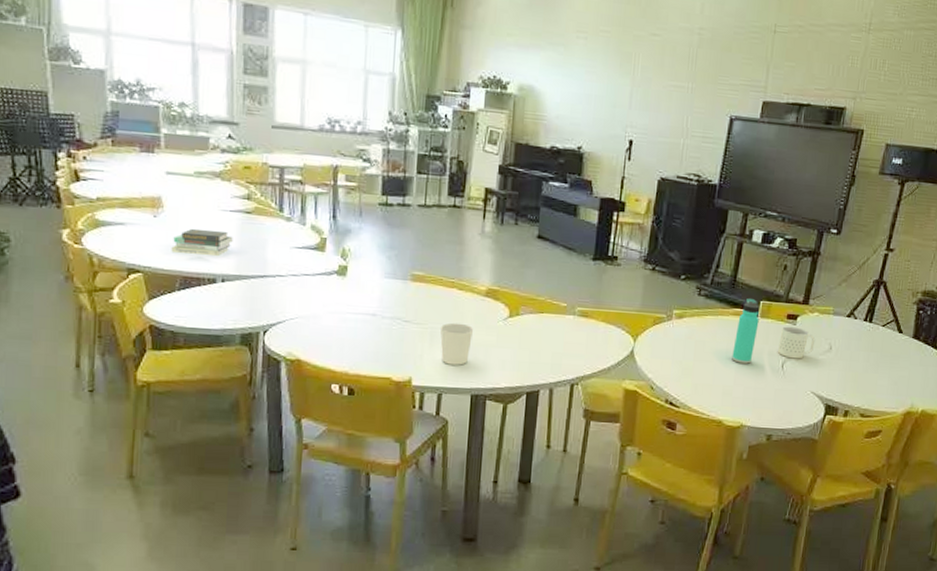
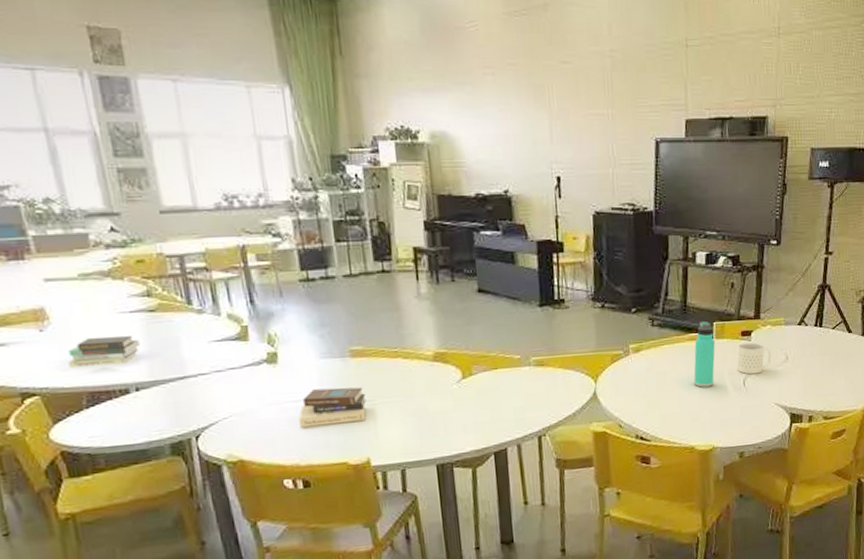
books: none [355,305,418,342] -> present [299,387,366,428]
dixie cup: present [440,322,473,366] -> none [392,393,428,438]

